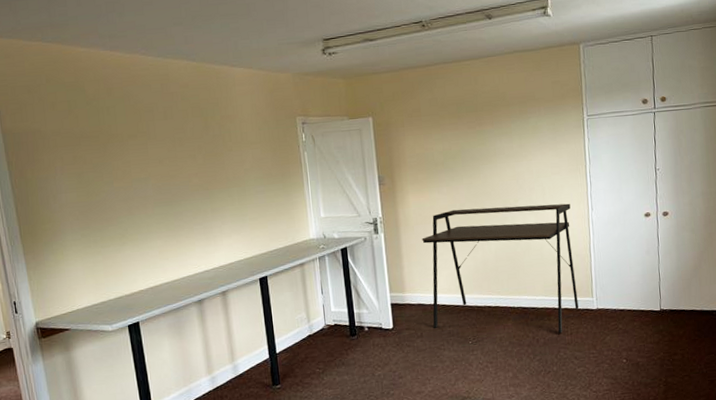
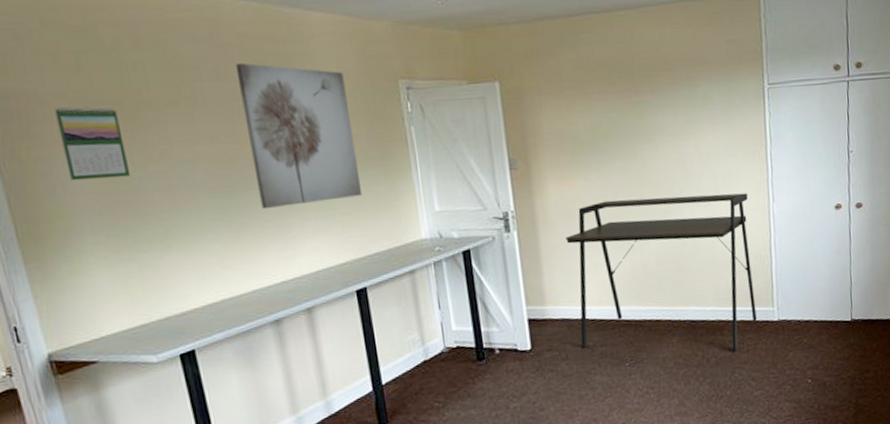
calendar: none [52,139,101,194] -> present [55,106,131,181]
wall art: none [178,106,267,215] -> present [235,62,363,209]

